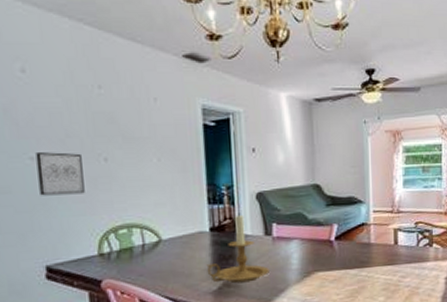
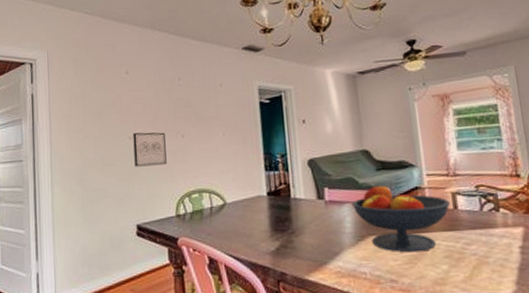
candle holder: present [206,213,269,284] -> none [265,178,324,245]
fruit bowl: none [300,221,392,287] -> present [352,185,451,253]

